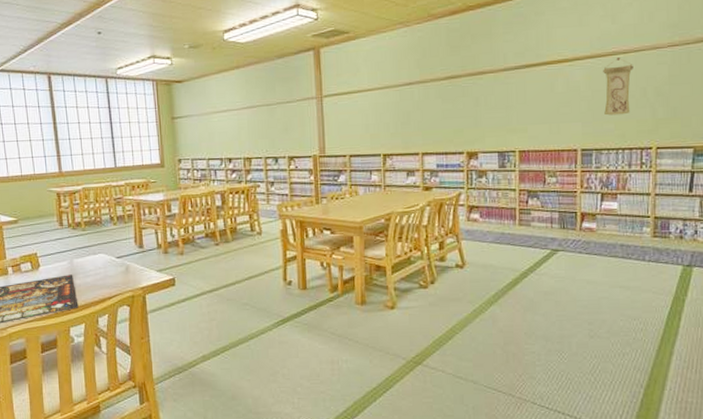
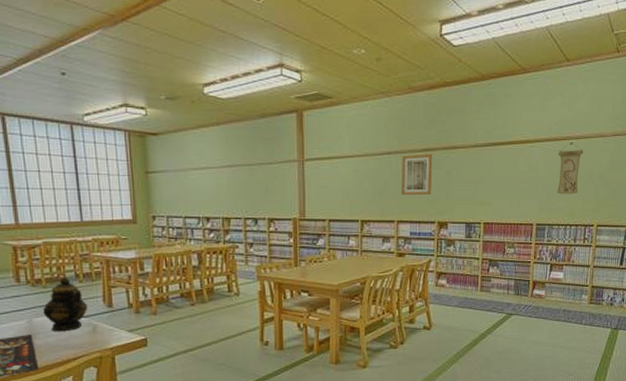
teapot: none [82,219,122,272] -> present [43,277,88,332]
wall art: none [424,81,458,127] -> present [401,153,433,196]

